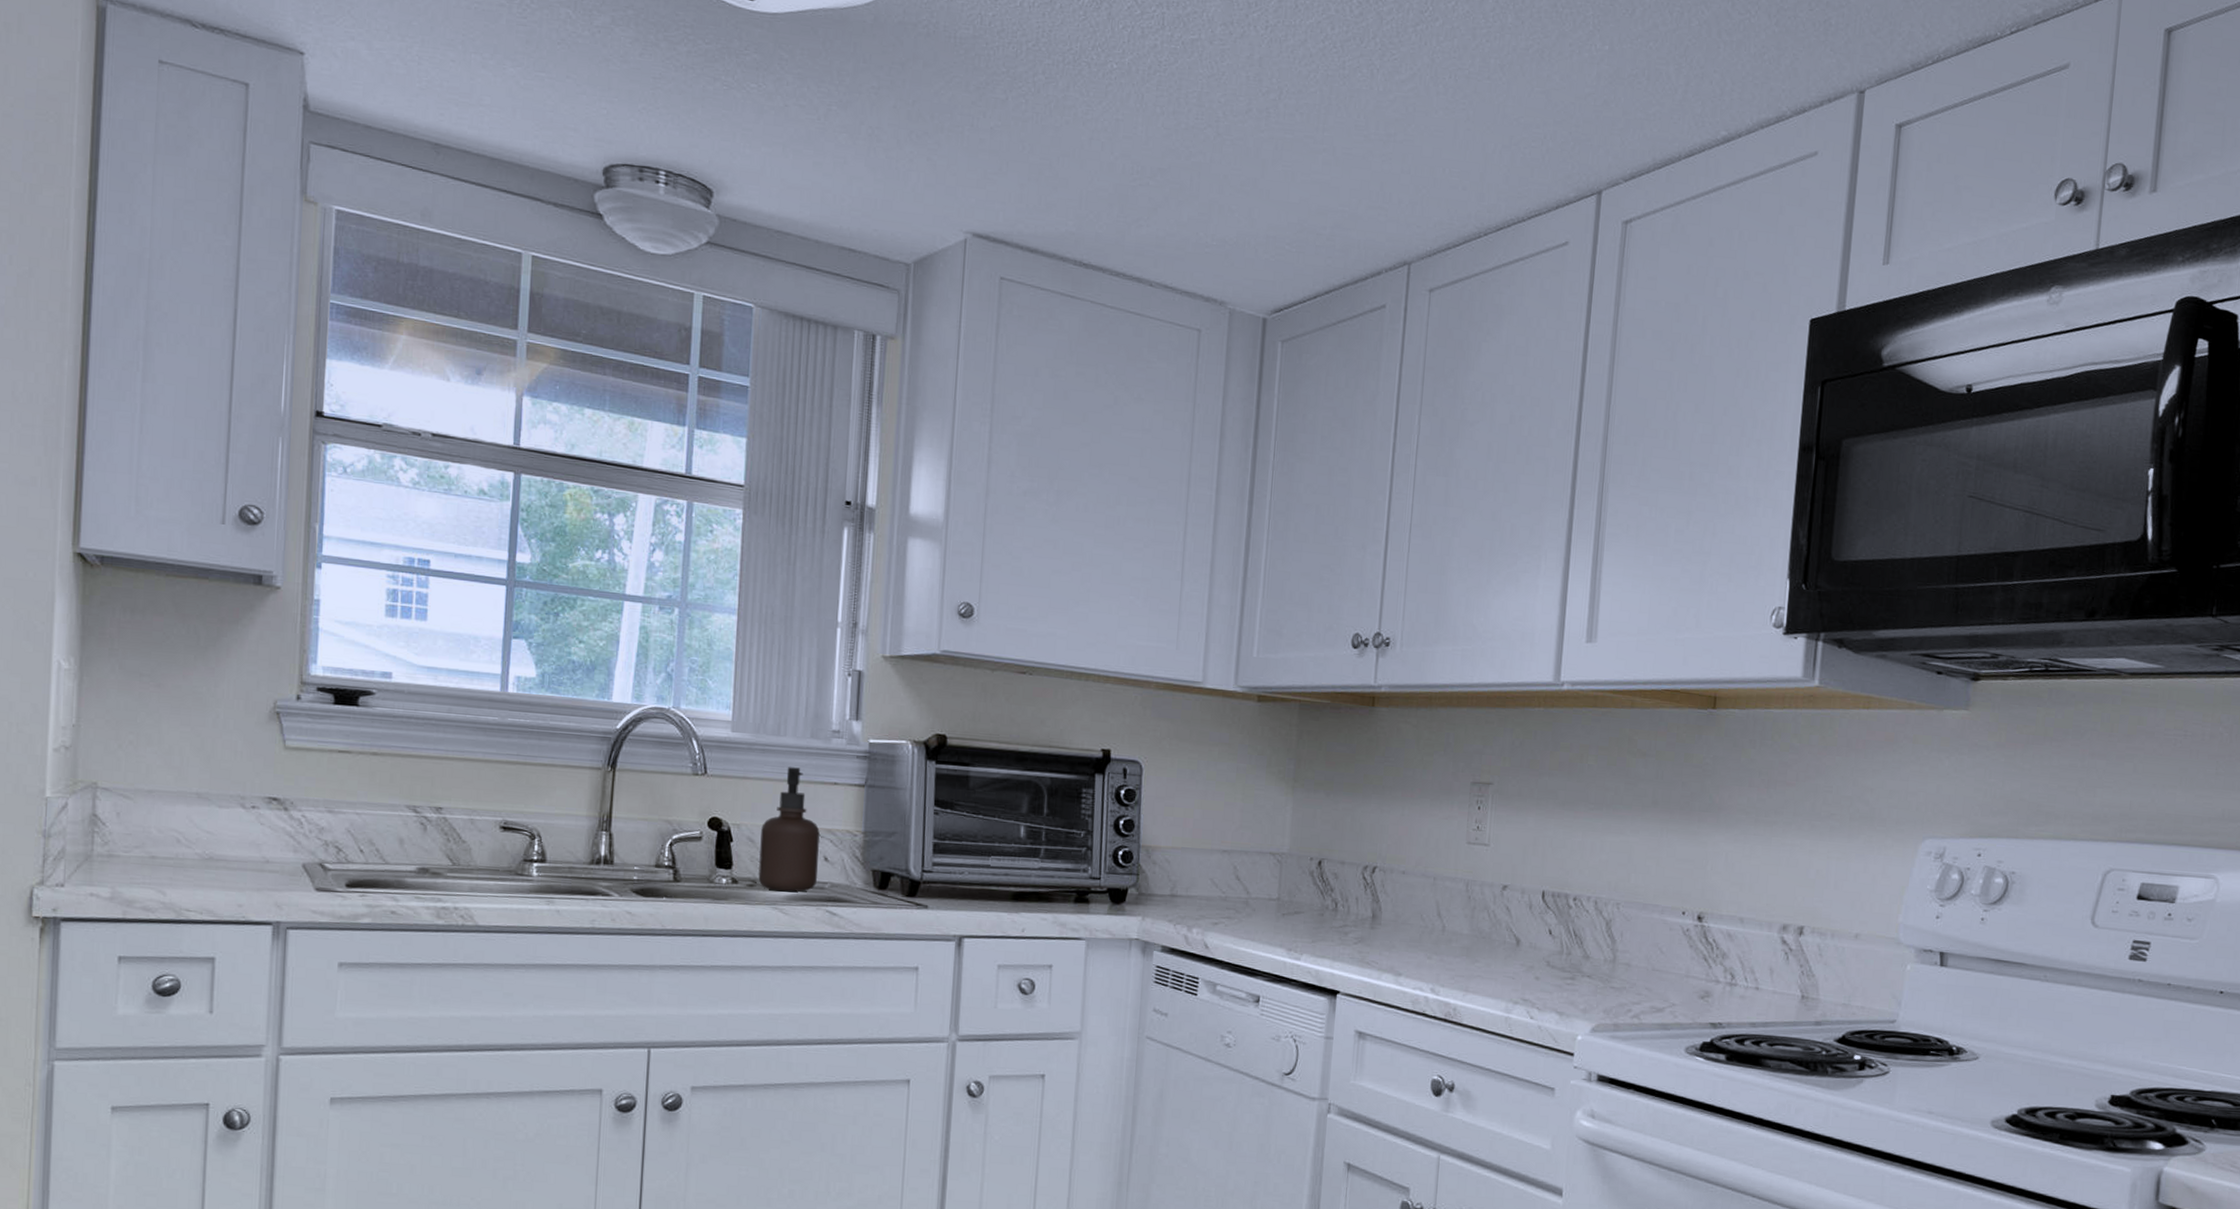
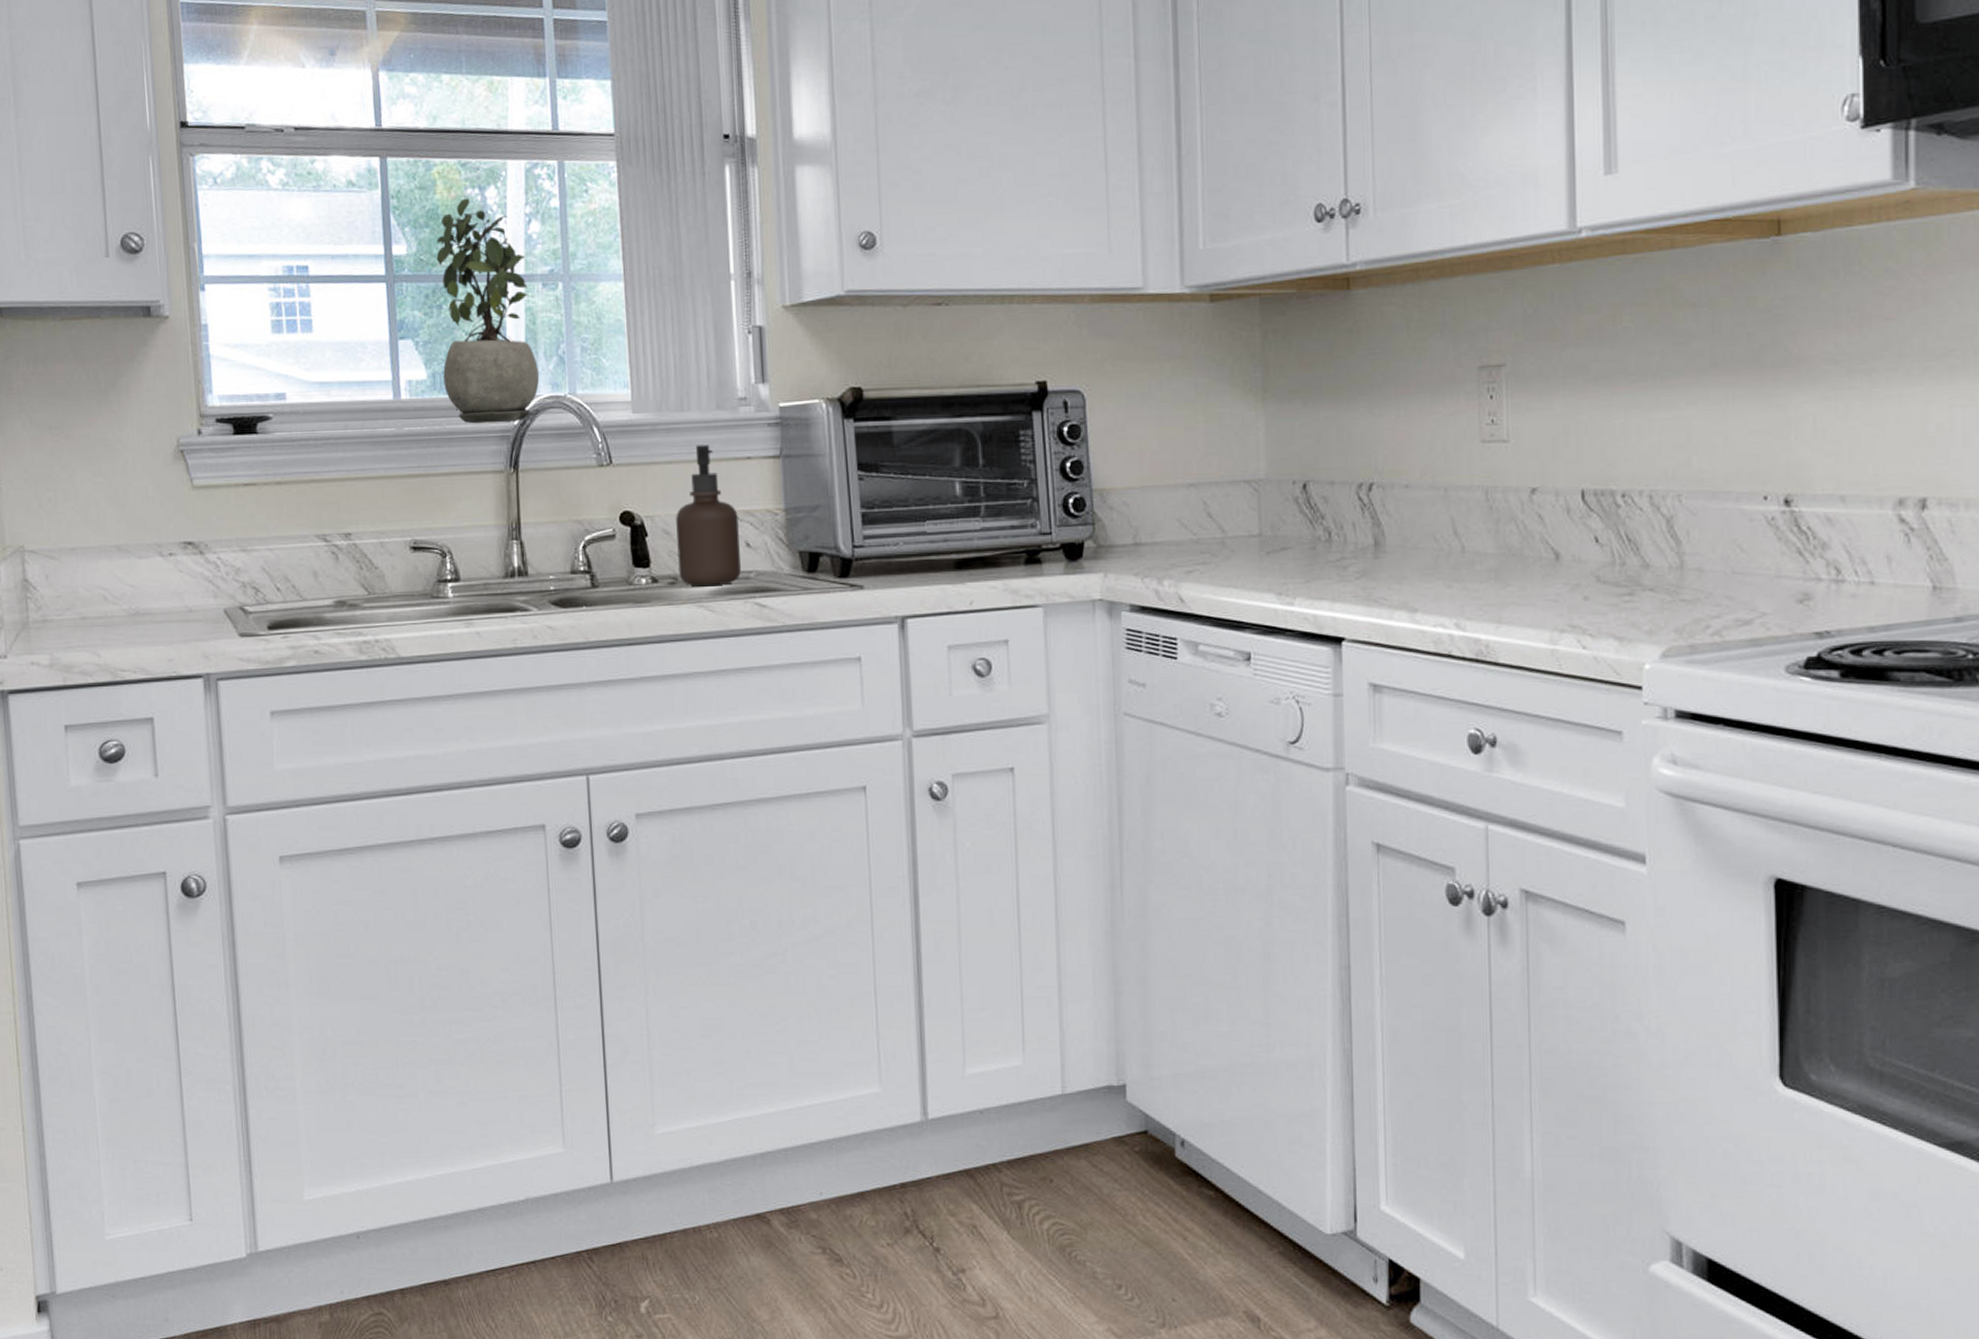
potted plant: none [552,521,647,726] -> present [436,198,540,423]

